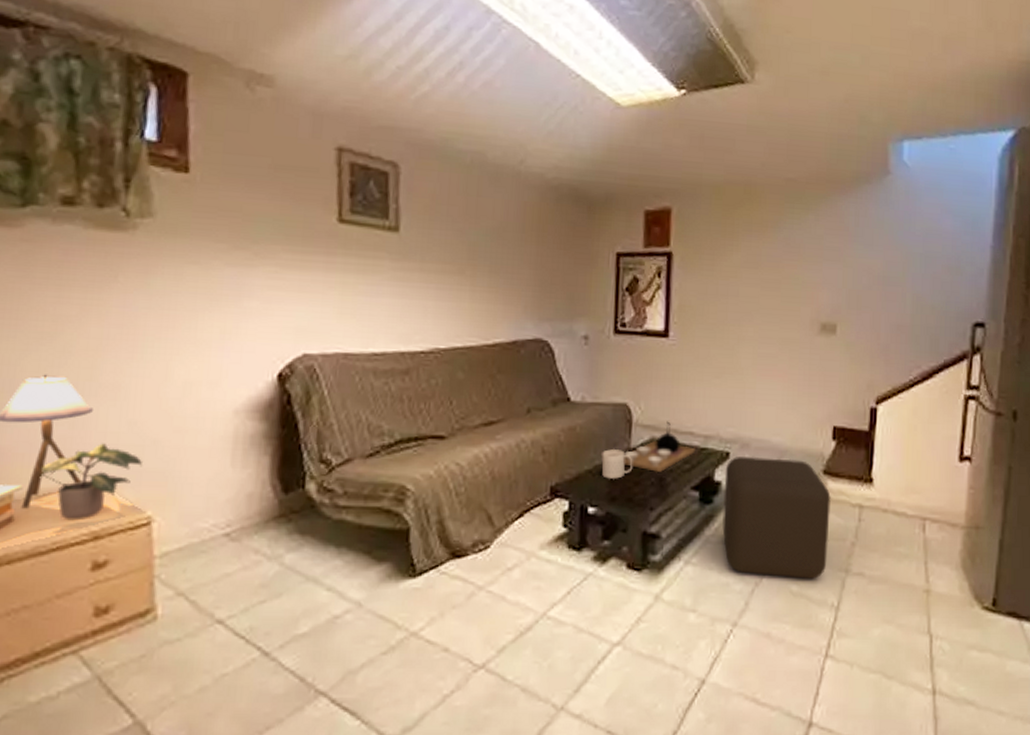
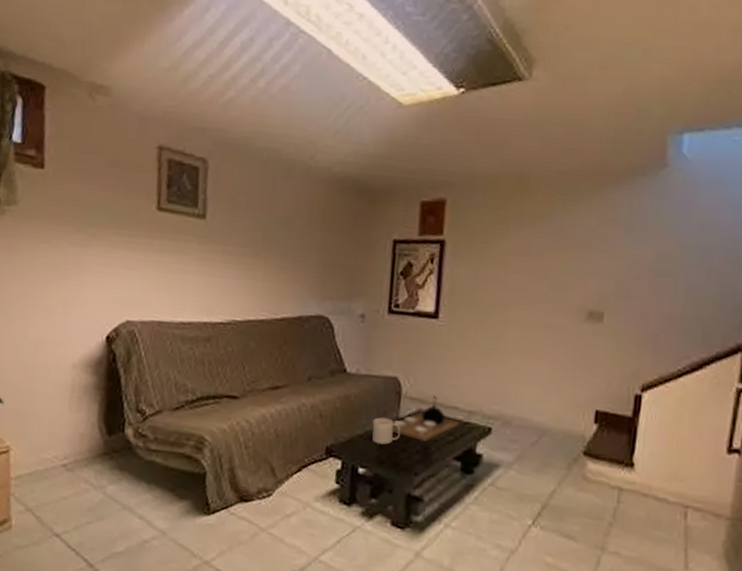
cube: present [722,456,831,579] -> none [481,432,590,554]

